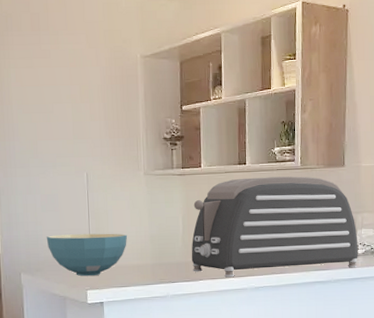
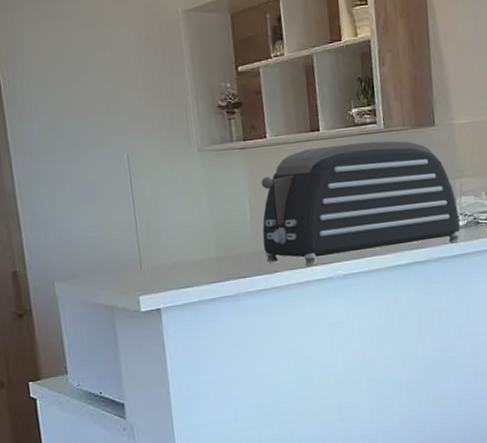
cereal bowl: present [46,233,127,277] -> none [82,224,184,280]

